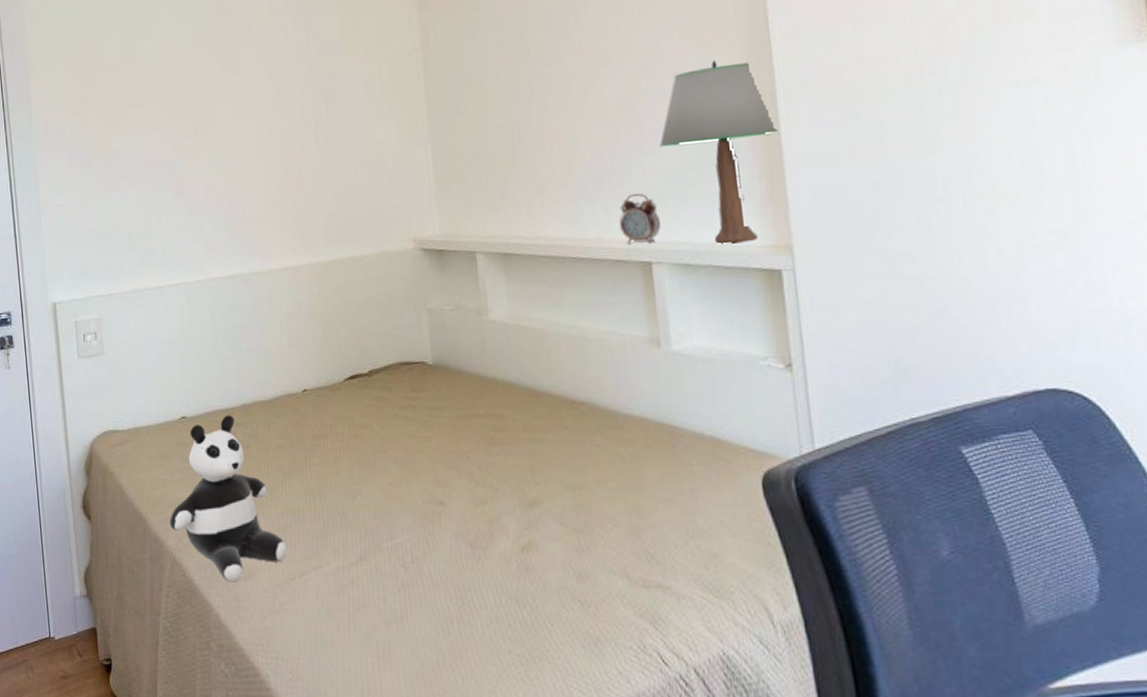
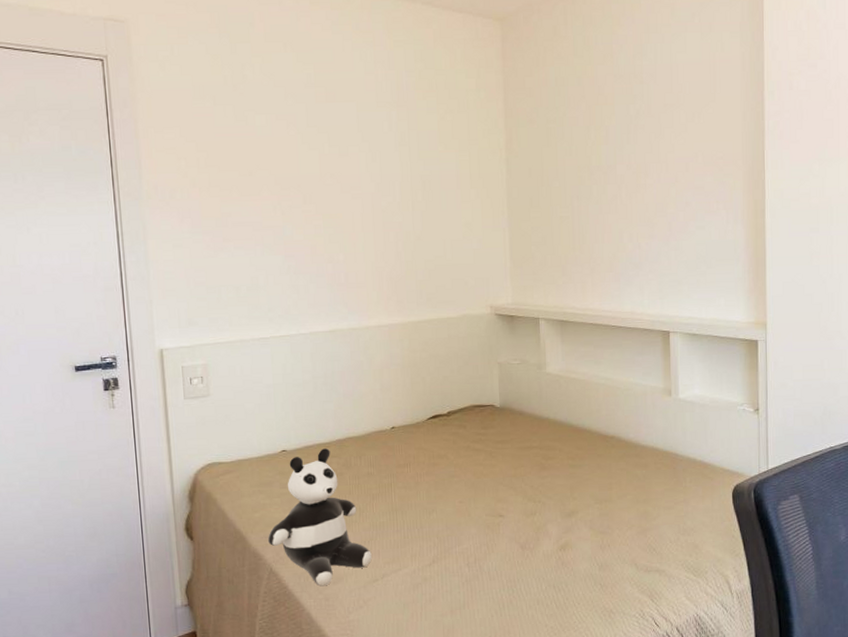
alarm clock: present [619,194,661,244] -> none [648,279,678,317]
table lamp: present [659,61,778,244] -> none [682,181,764,320]

